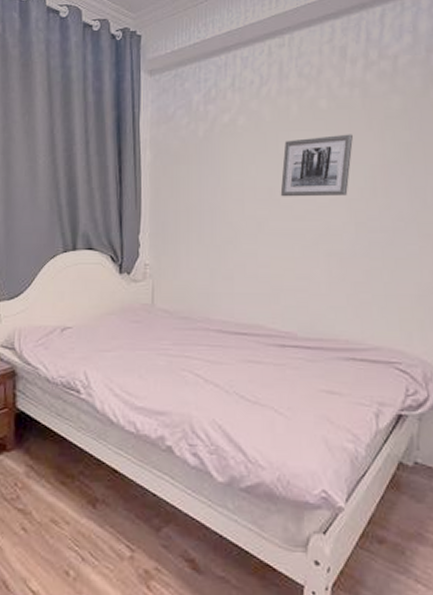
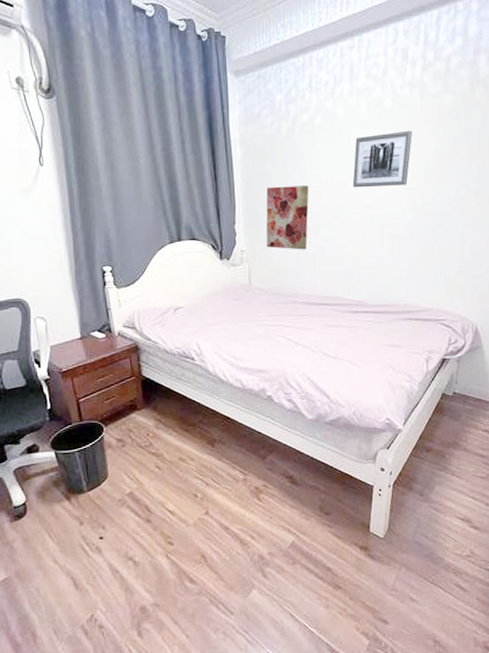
wall art: none [175,193,228,267] -> present [266,186,309,250]

